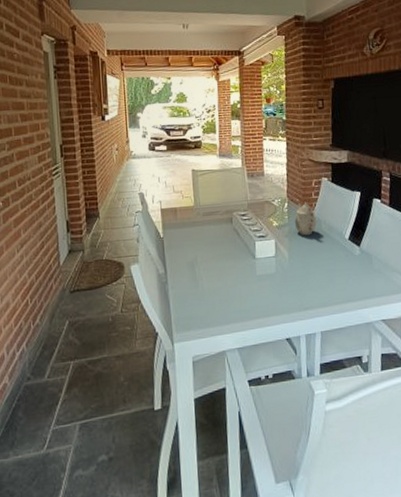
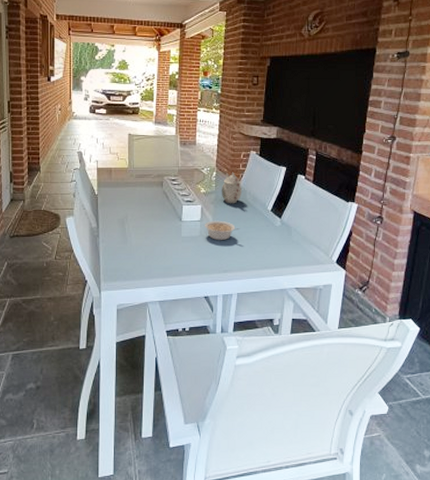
legume: none [280,254,318,276] -> present [205,220,240,240]

